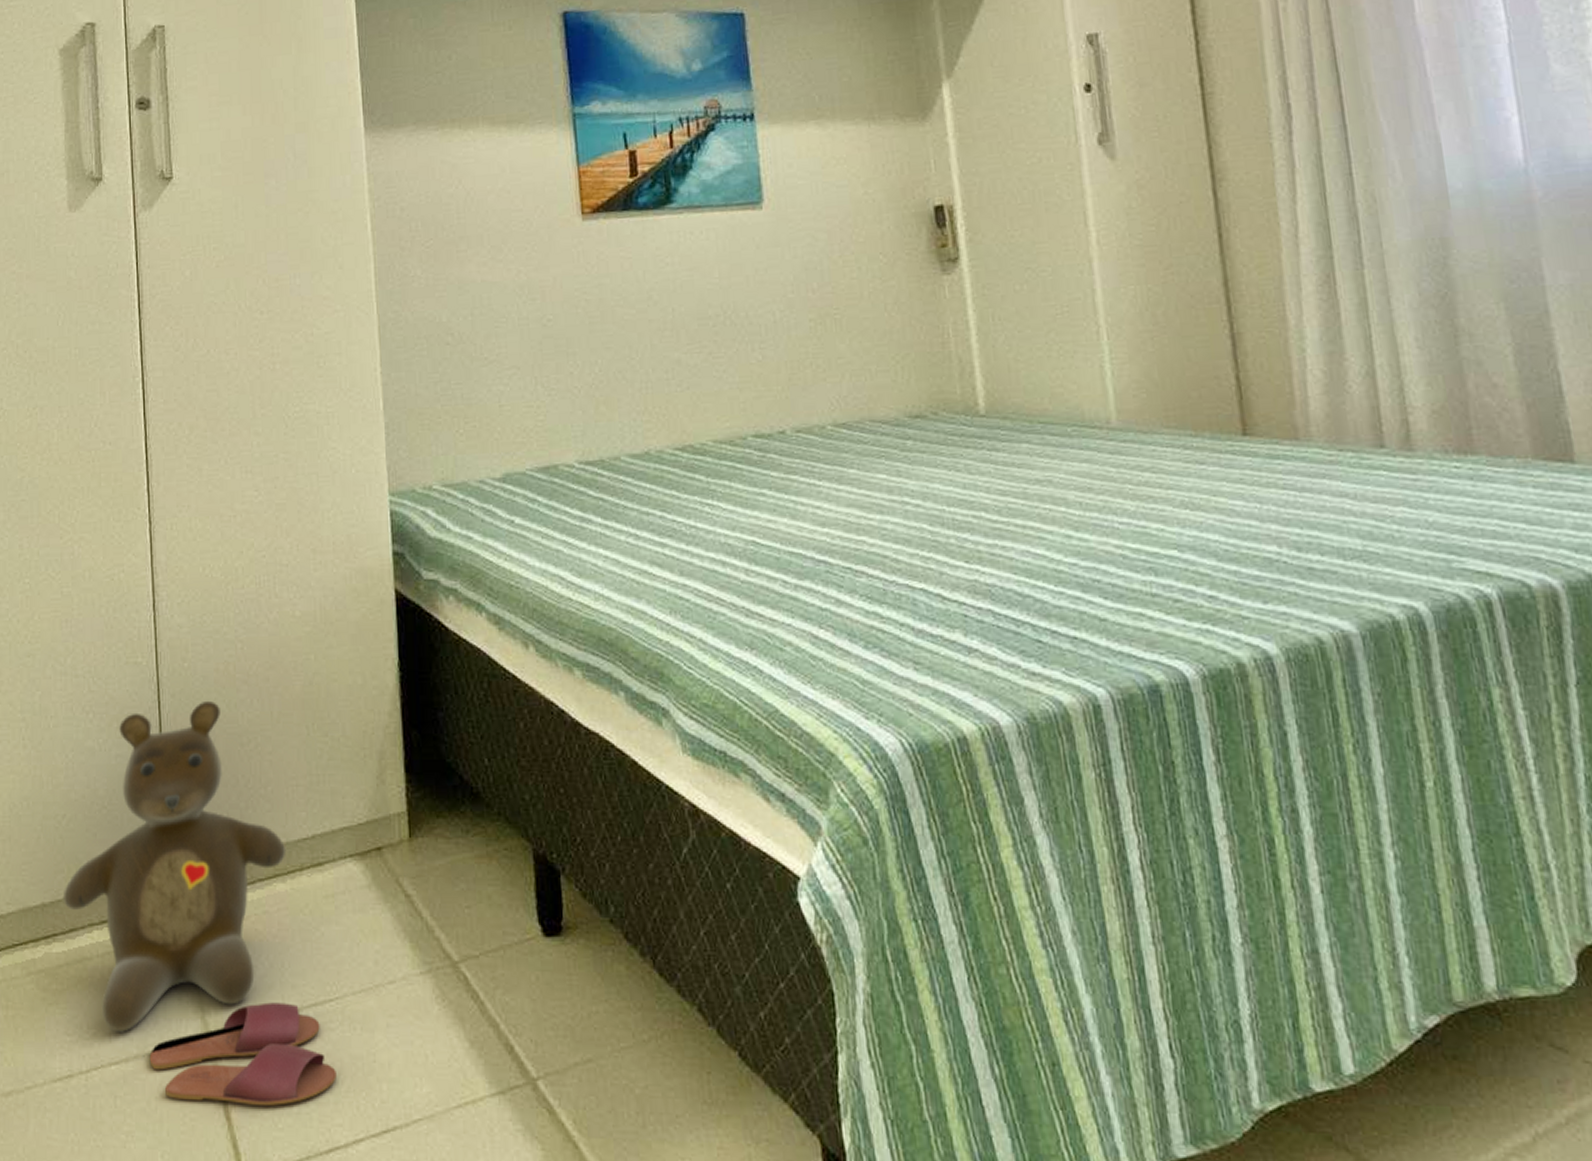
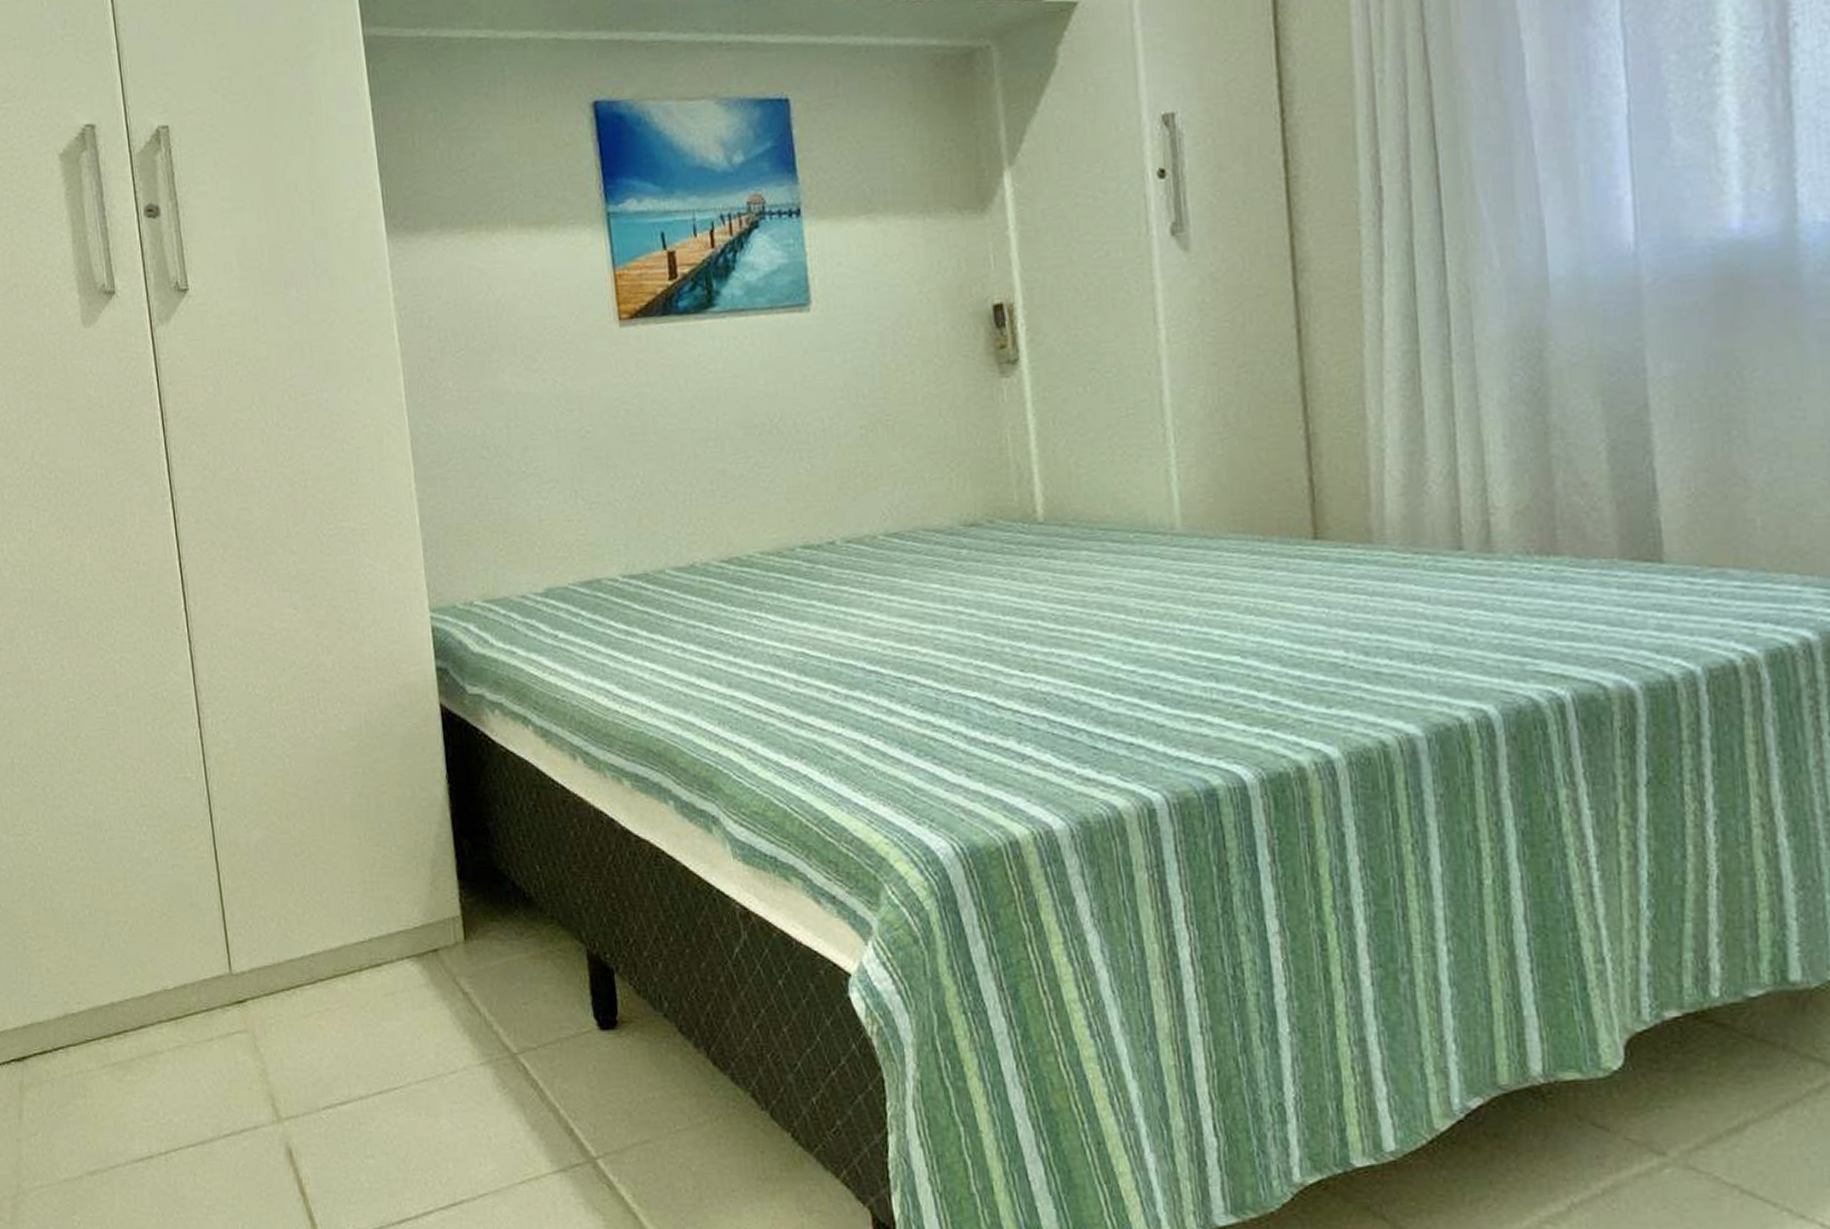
teddy bear: present [62,700,287,1032] -> none [130,813,345,1118]
slippers: present [149,1002,337,1106] -> none [224,1091,404,1182]

